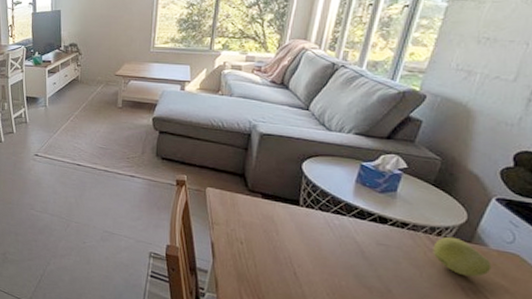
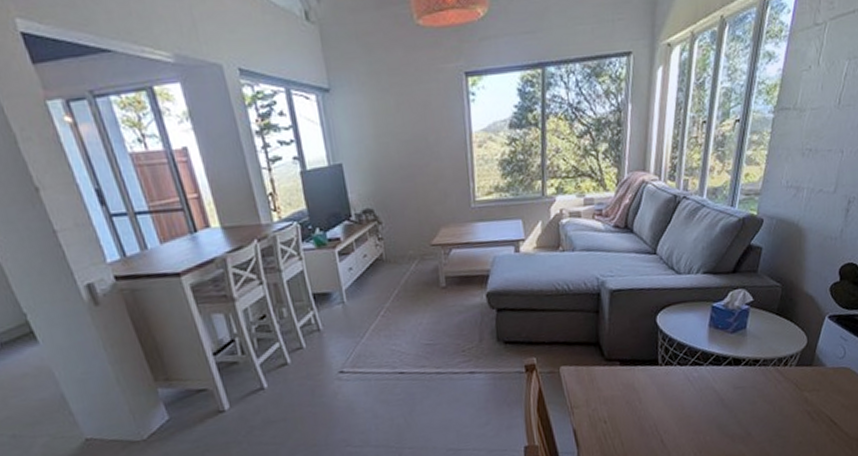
apple: present [432,236,492,277] -> none [782,363,830,401]

